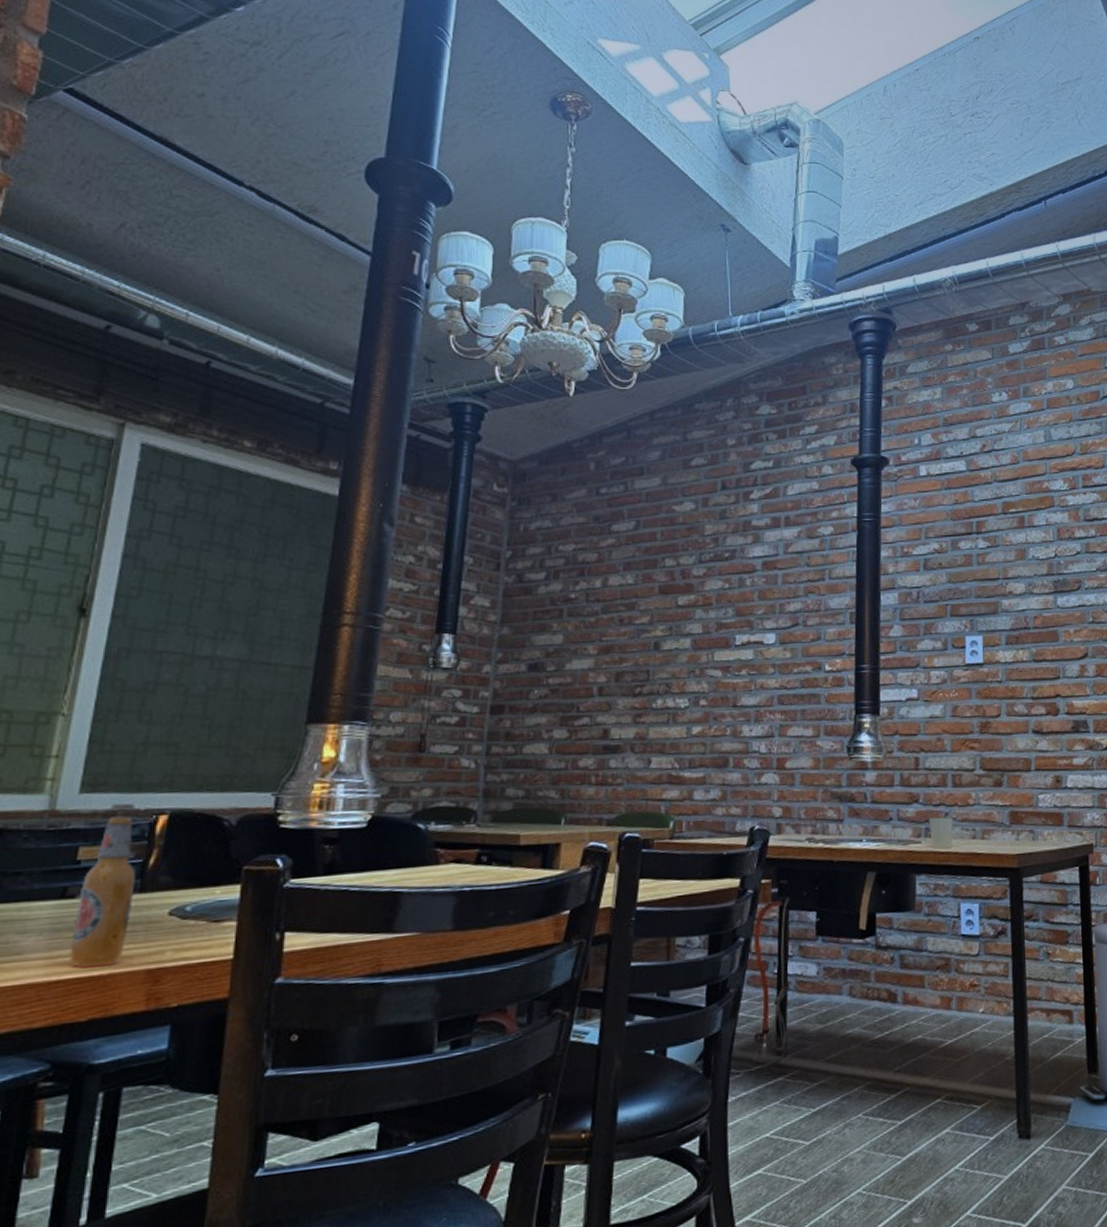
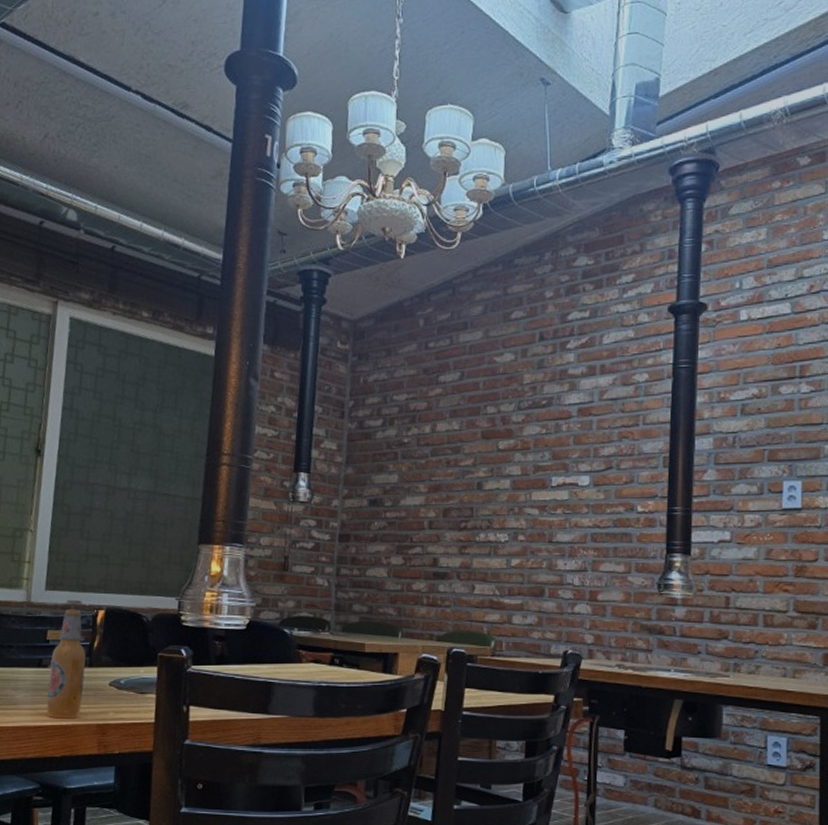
cup: present [928,817,953,850] -> none [737,654,763,685]

